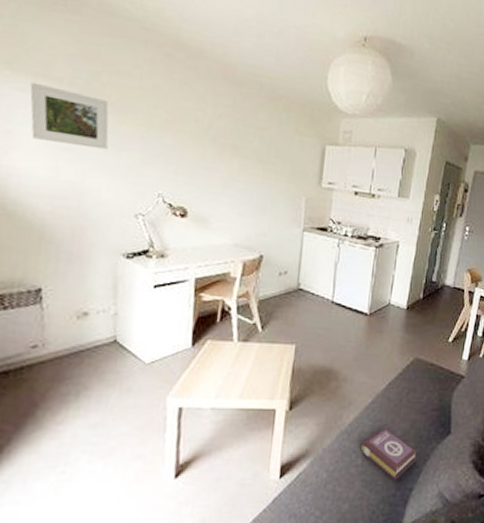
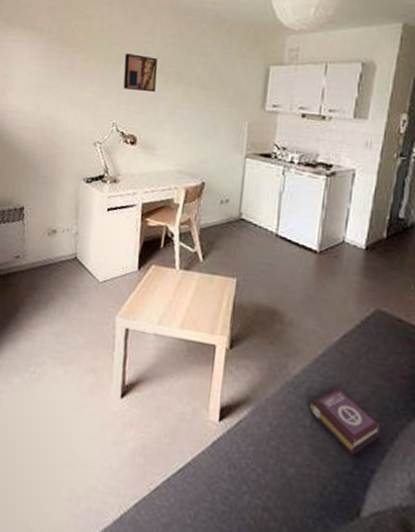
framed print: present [30,82,109,150] -> none [21,33,76,86]
wall art: none [170,119,210,164] -> present [123,54,158,93]

